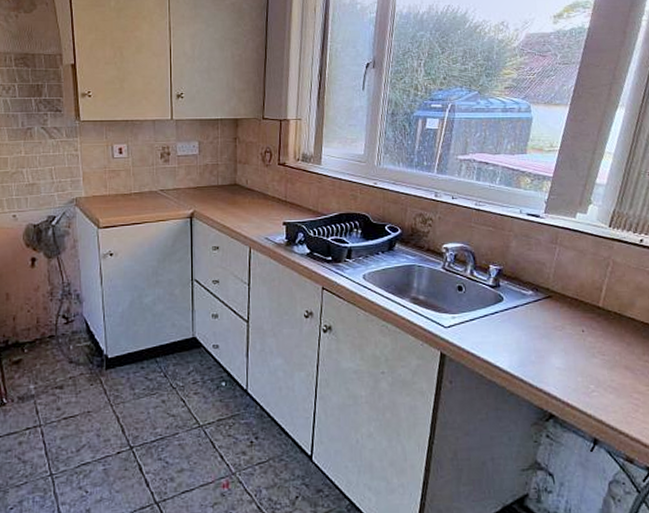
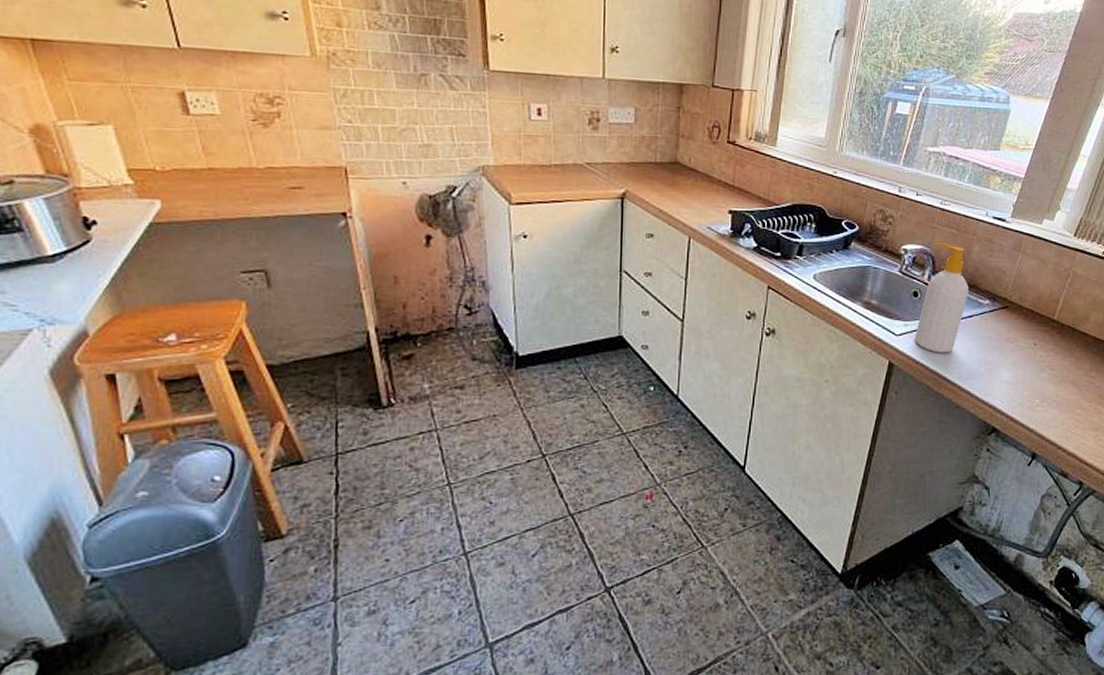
soap bottle: none [463,240,511,343] -> present [914,242,968,353]

